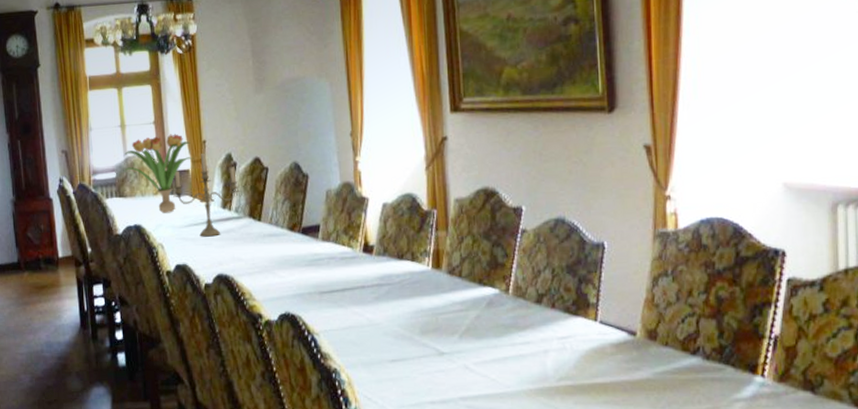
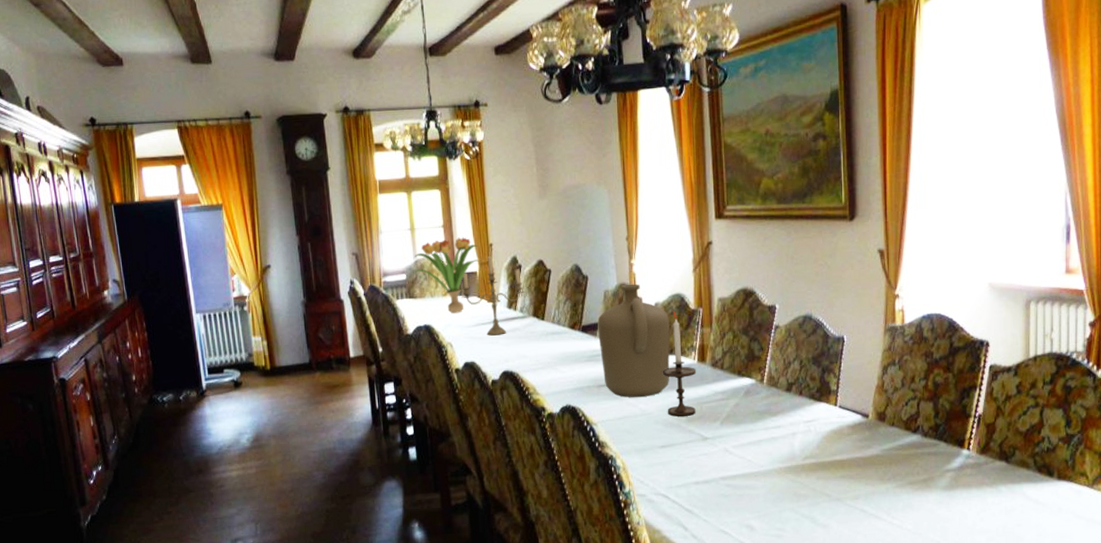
water jug: none [318,182,400,306] -> present [597,283,670,397]
candlestick: none [391,212,431,328] -> present [662,310,697,417]

